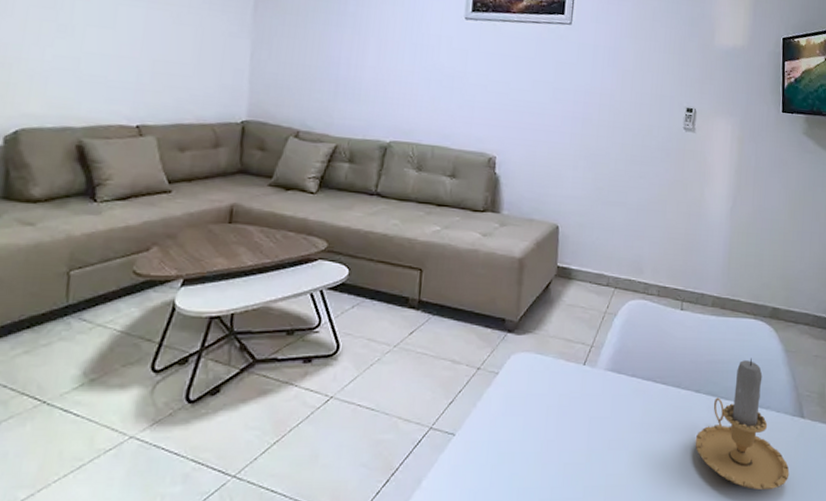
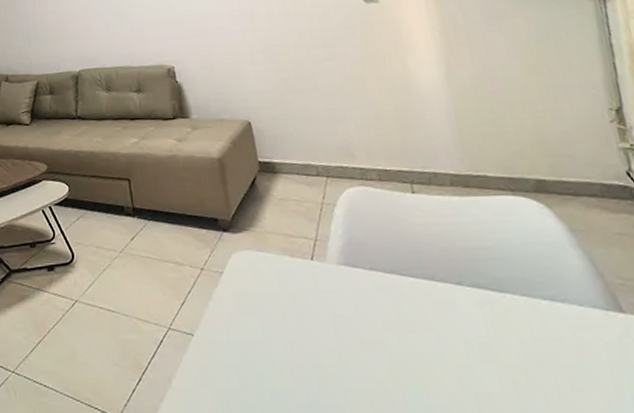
candle: present [695,358,790,490] -> none [470,241,623,403]

